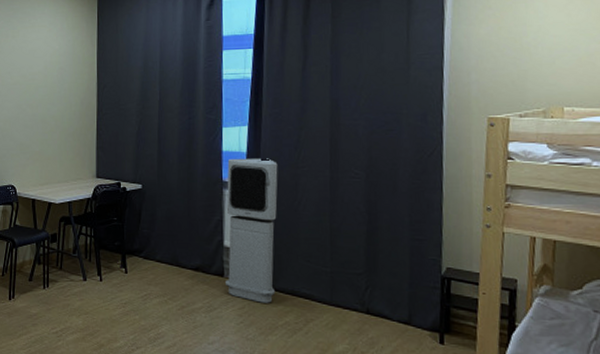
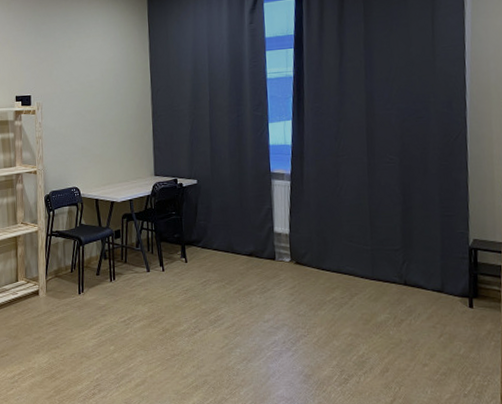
air purifier: present [226,158,278,303] -> none [274,149,323,282]

